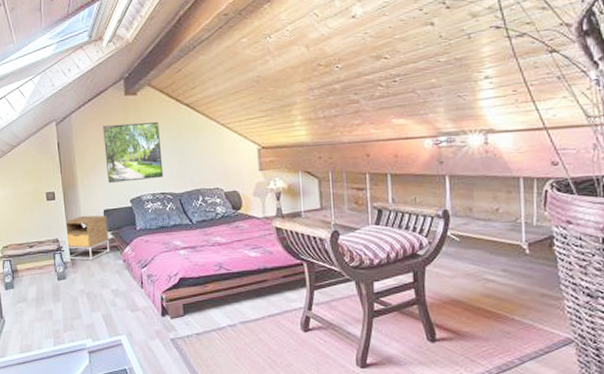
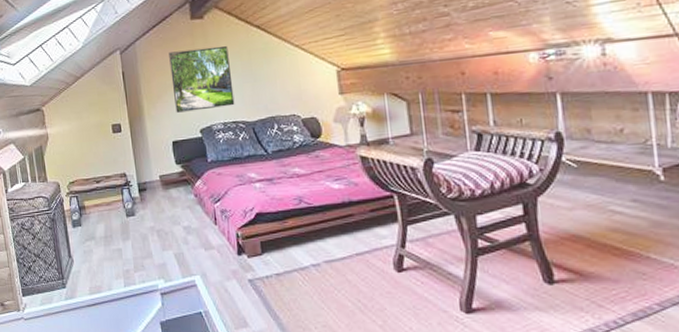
nightstand: present [66,215,110,260] -> none [134,147,181,196]

